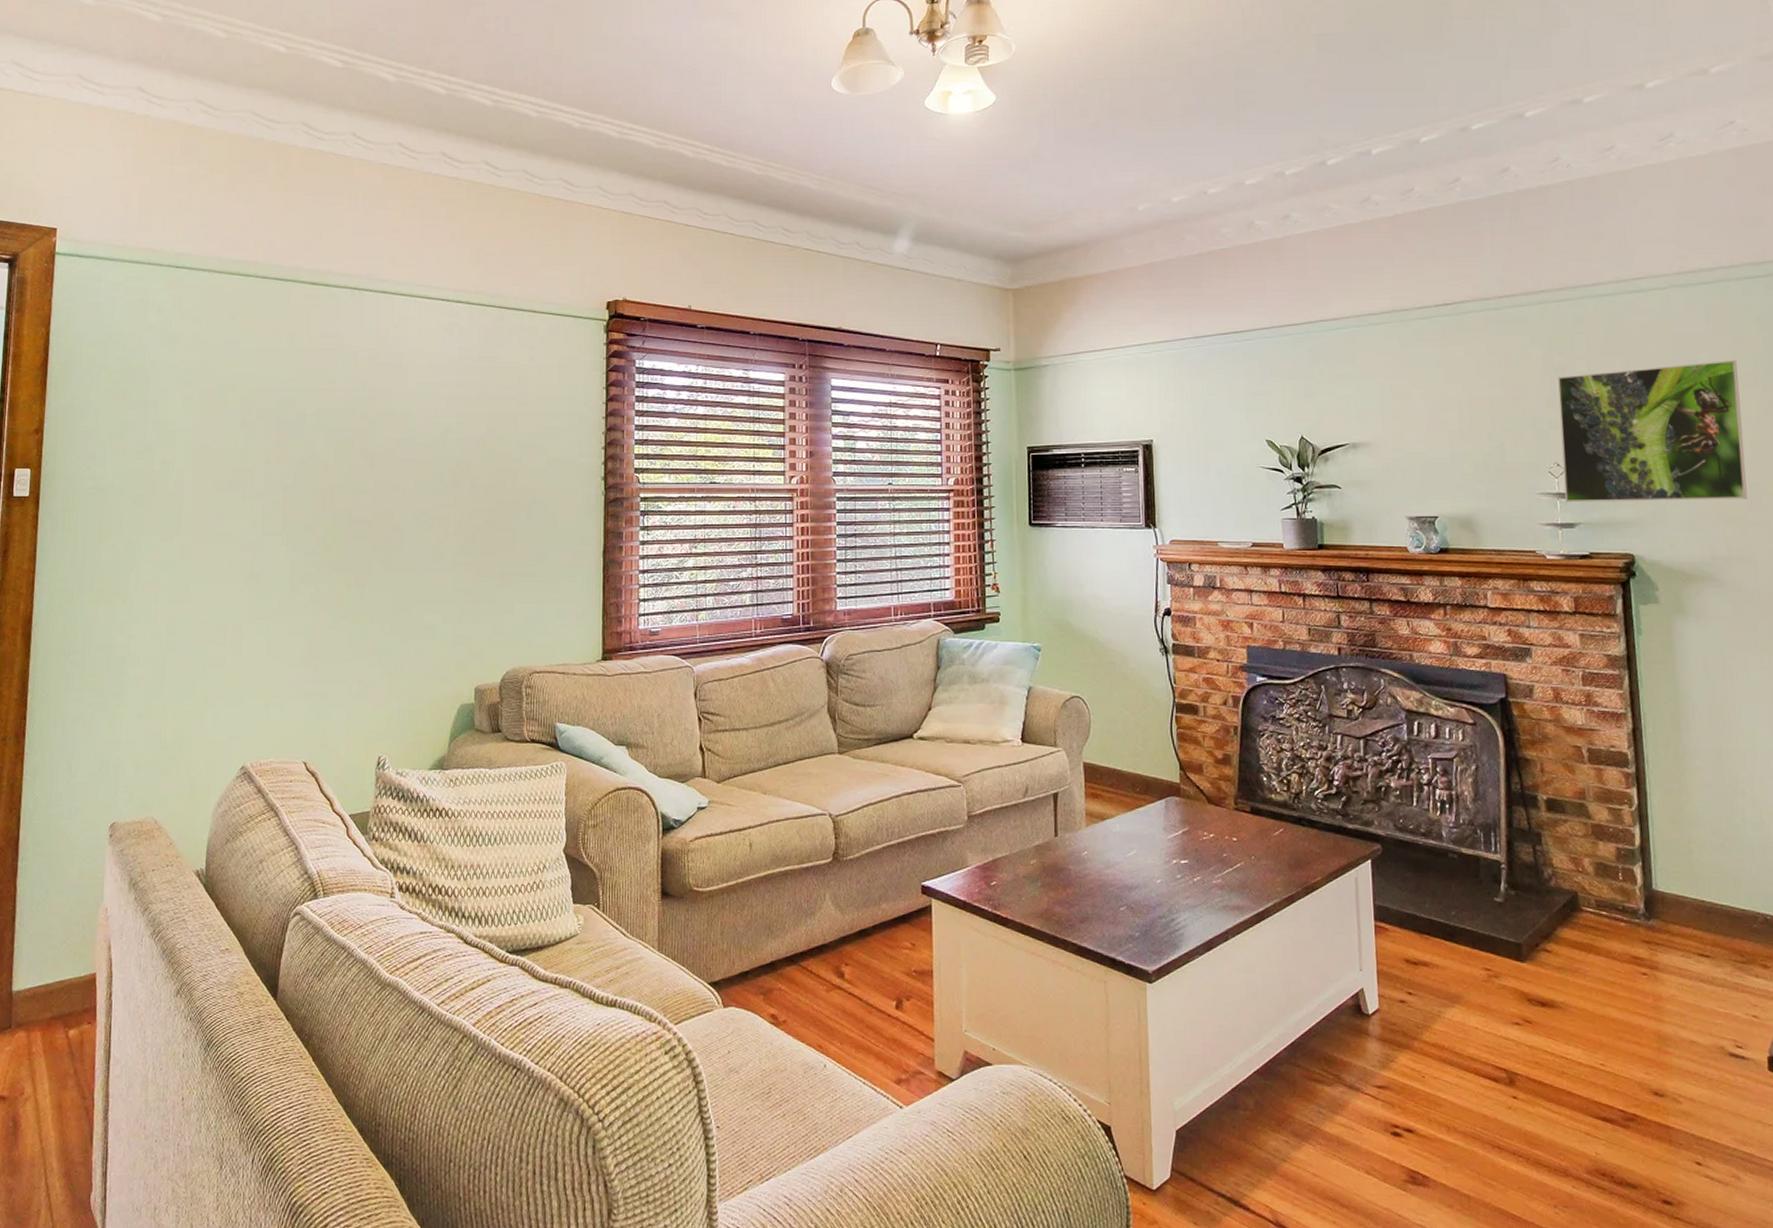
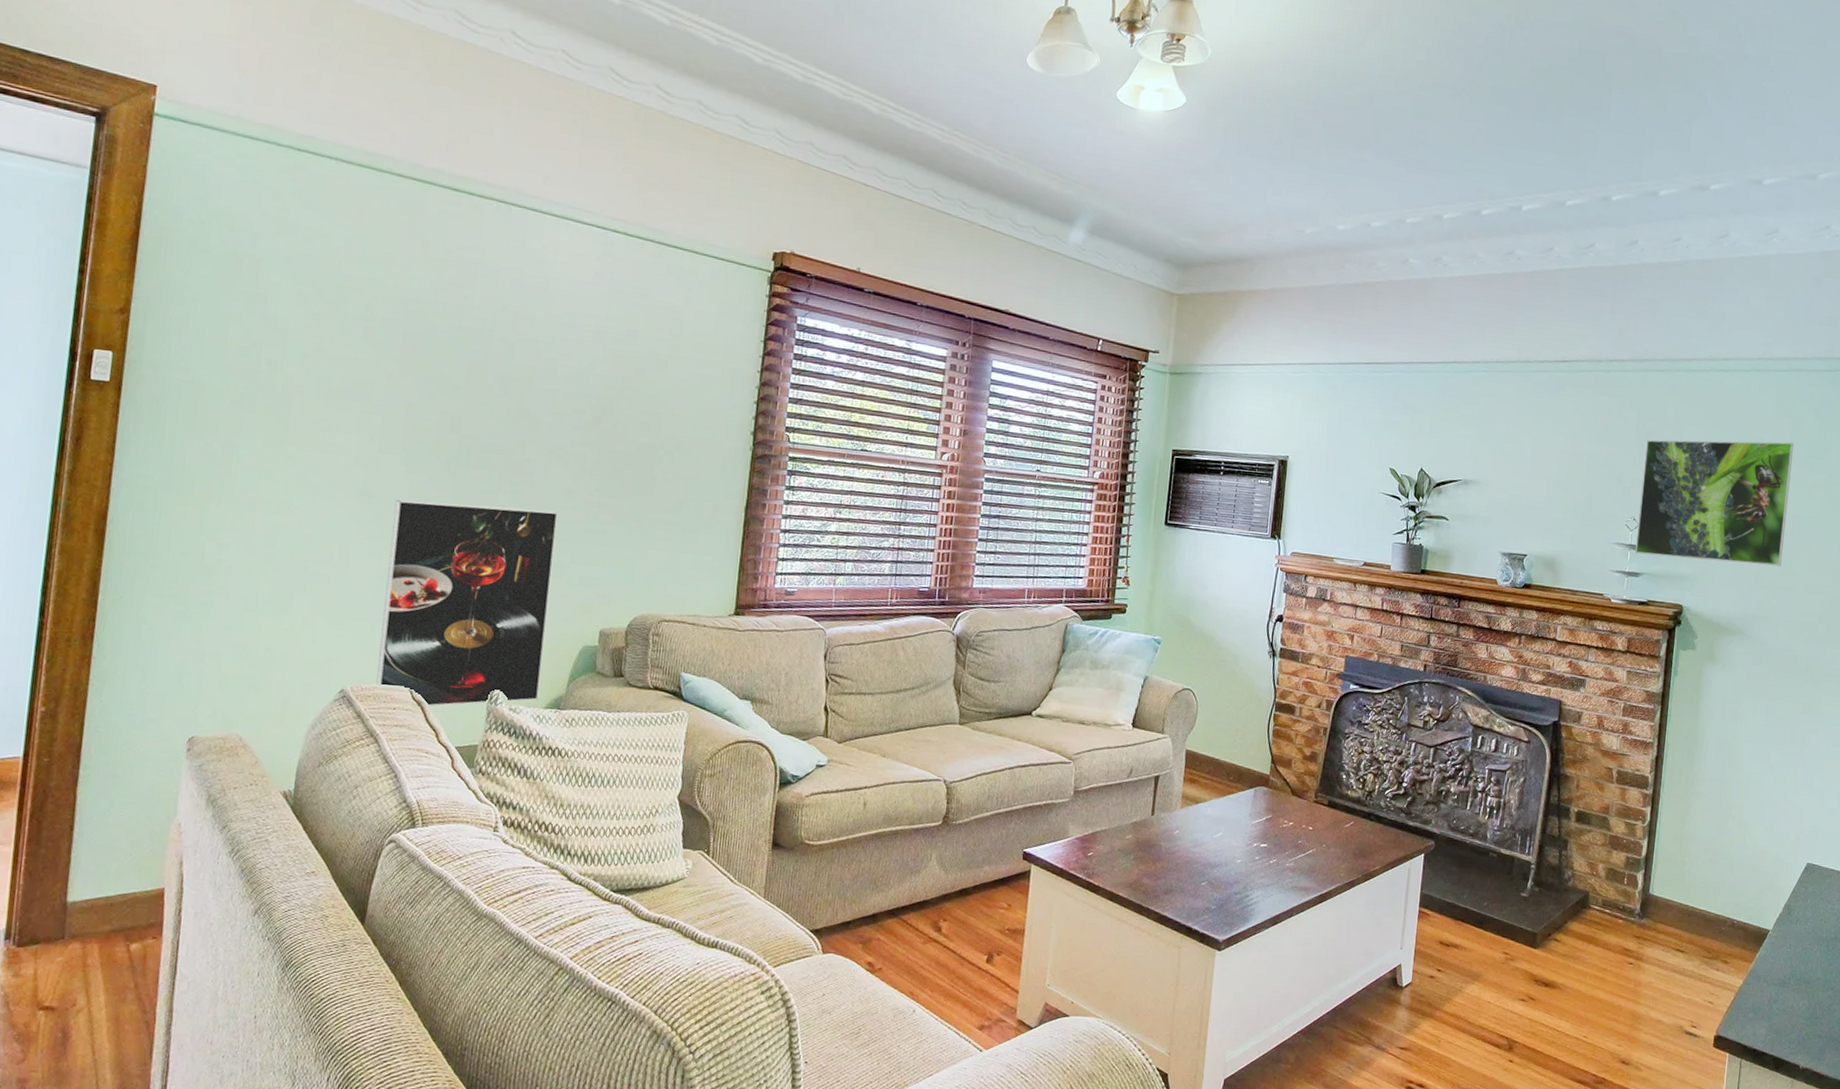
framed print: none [273,575,427,777] -> present [376,499,558,707]

